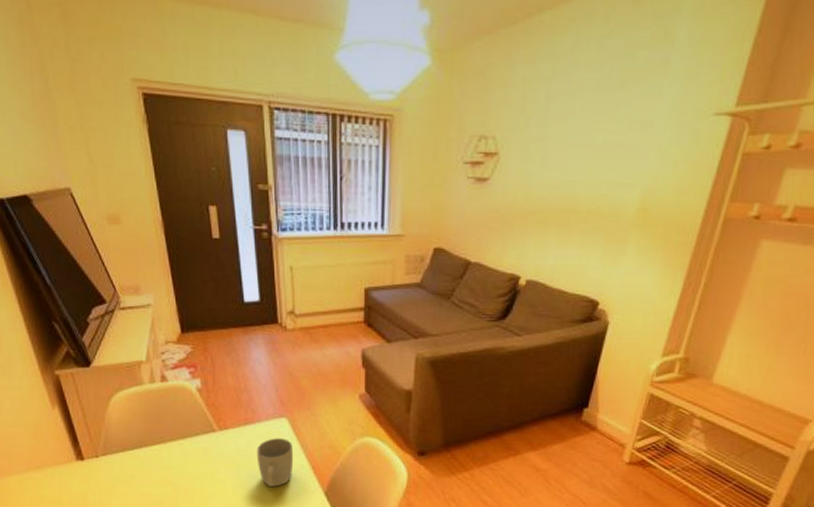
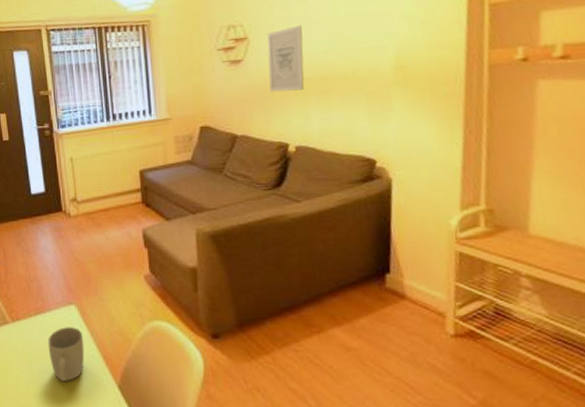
wall art: none [512,147,558,221] -> present [267,25,305,93]

